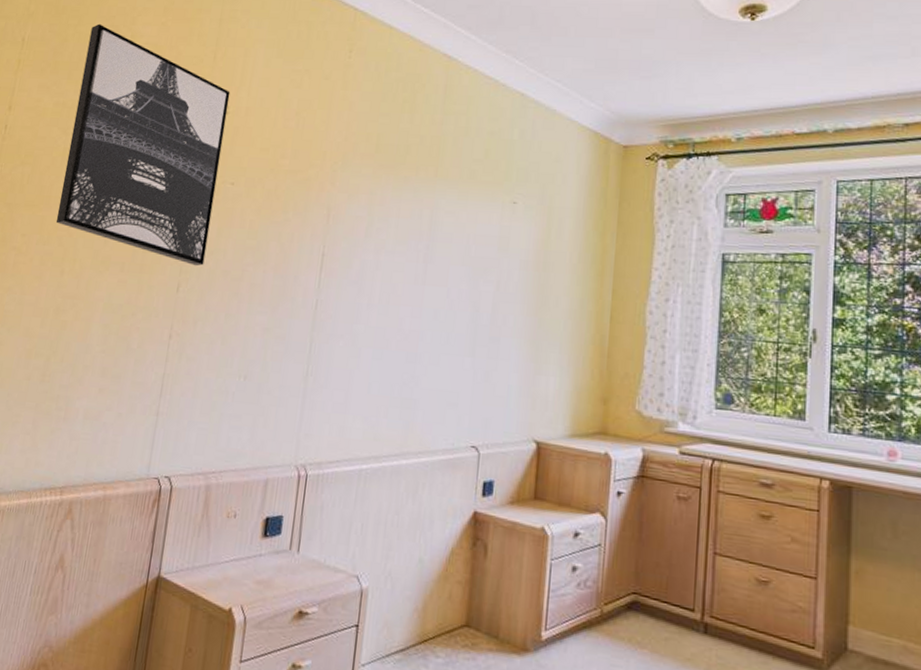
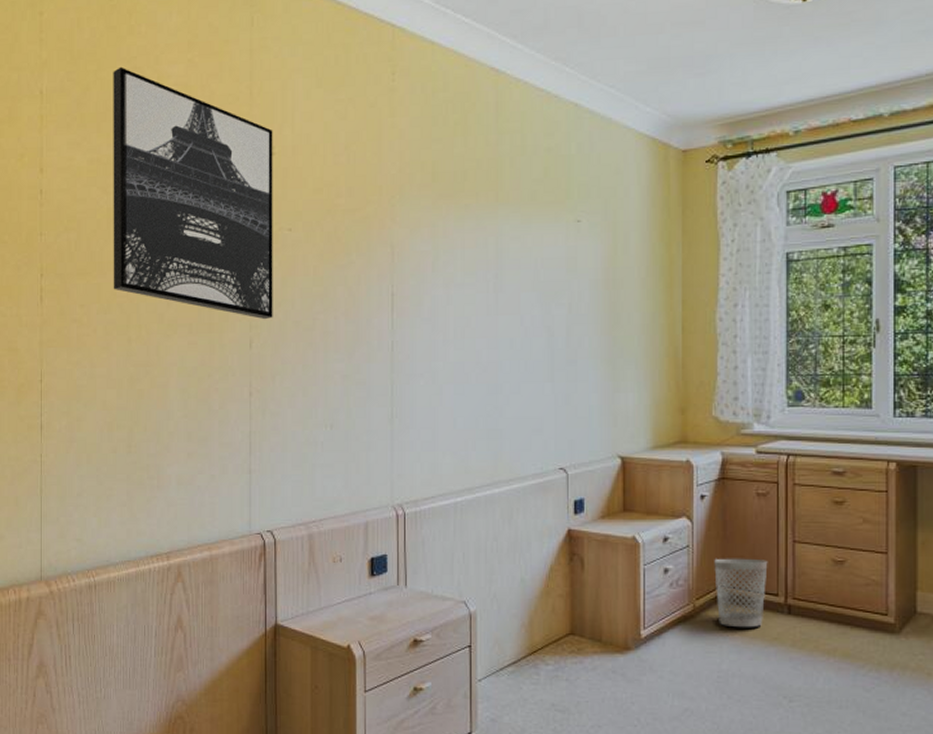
wastebasket: none [626,562,685,644] -> present [714,558,768,628]

